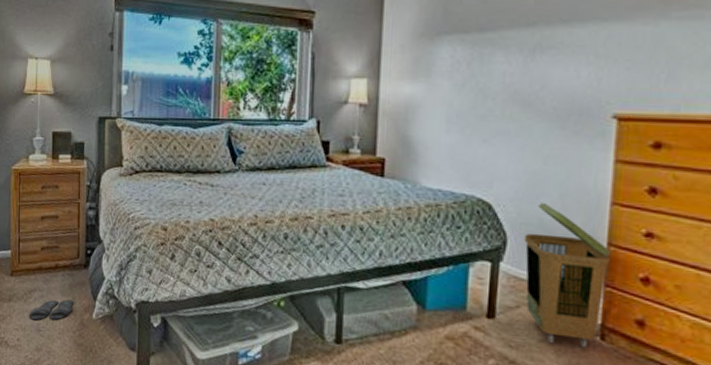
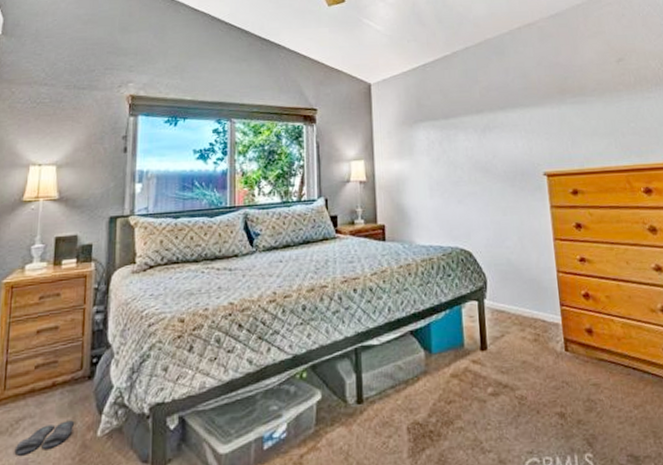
laundry basket: present [524,202,610,348] -> none [498,245,562,363]

